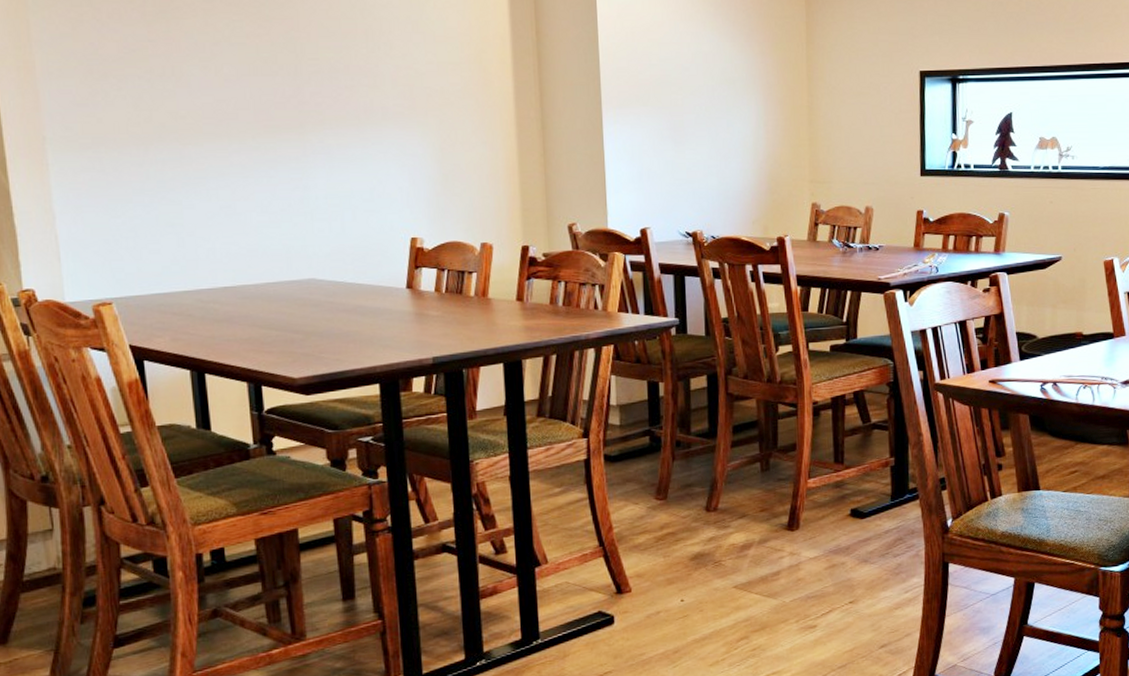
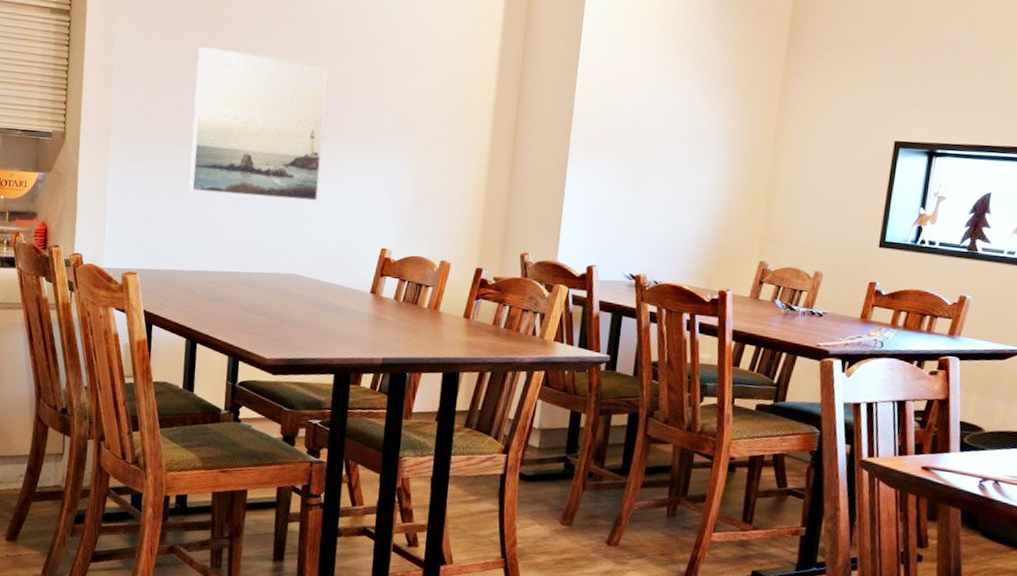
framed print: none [146,29,325,199] -> present [188,47,329,201]

